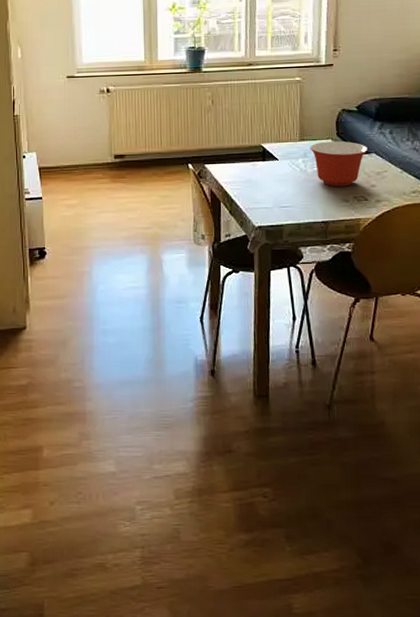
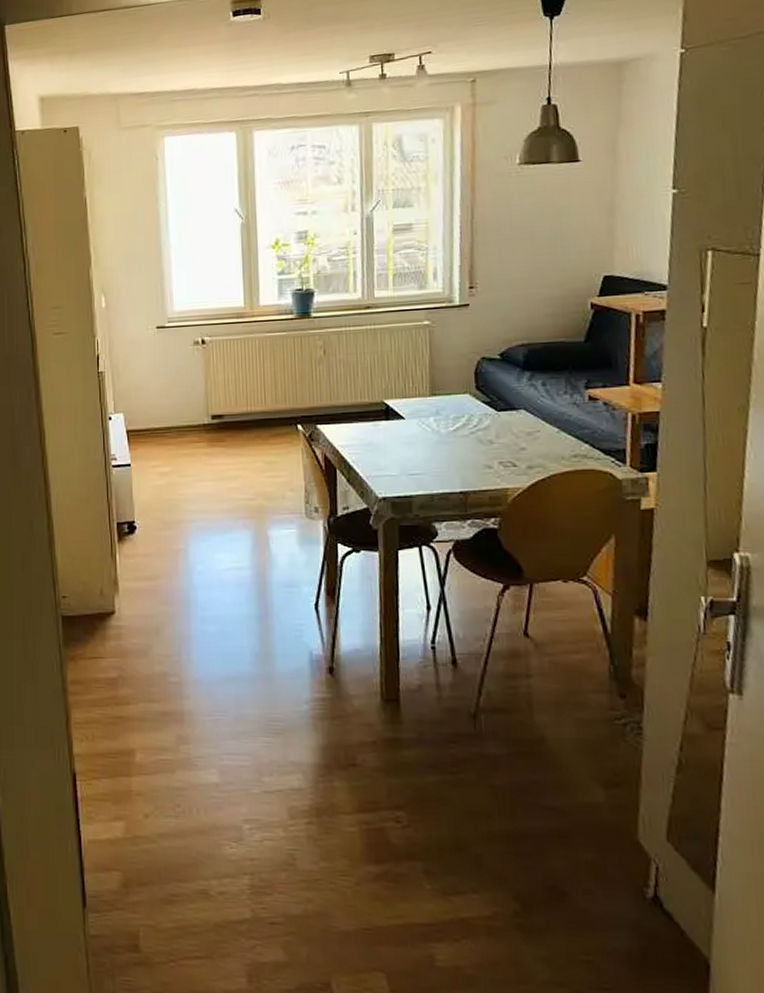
mixing bowl: present [310,141,368,187] -> none [443,395,515,451]

